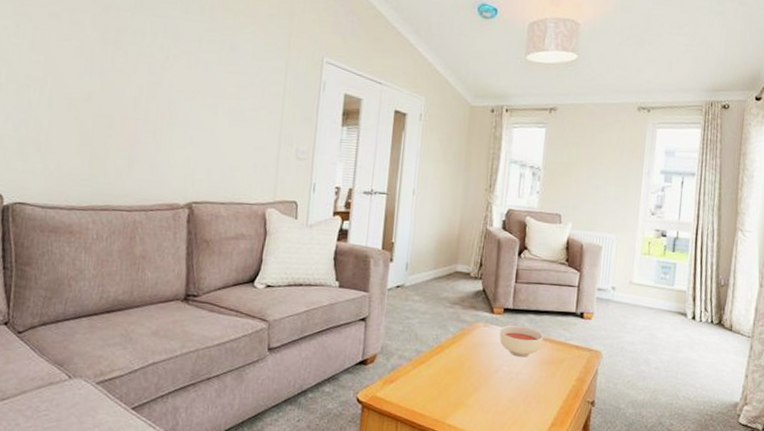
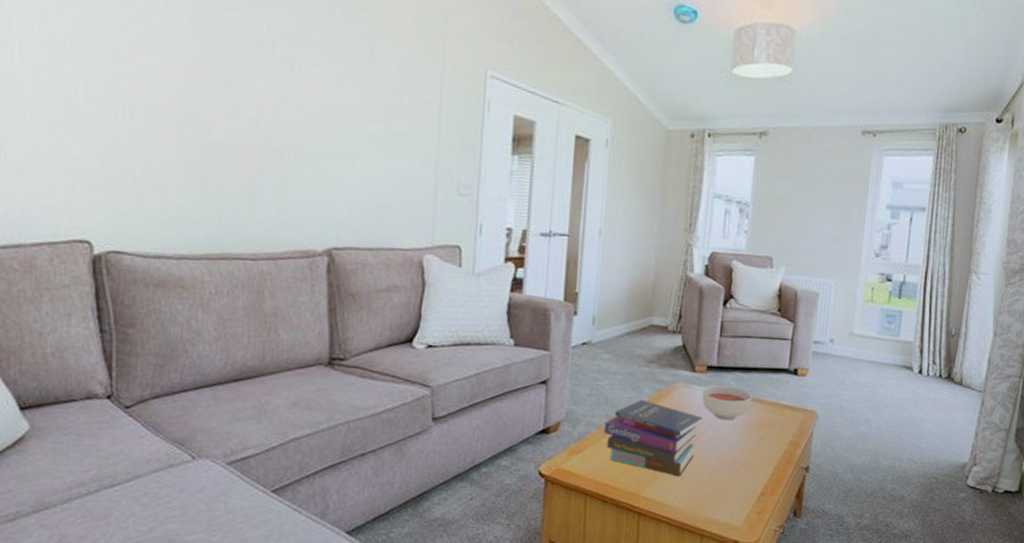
books: none [413,336,501,407] -> present [603,399,704,477]

